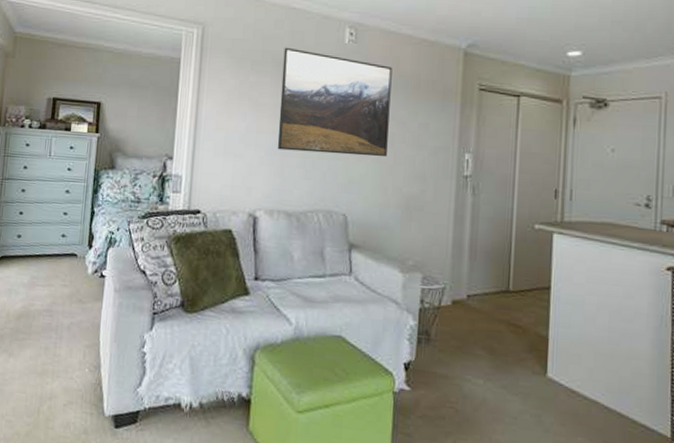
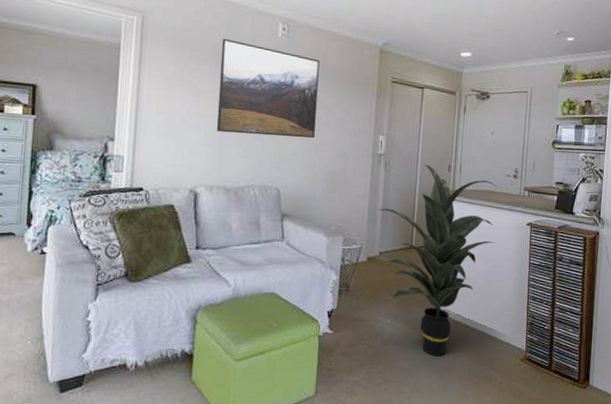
indoor plant: none [463,188,623,434] -> present [377,164,498,356]

